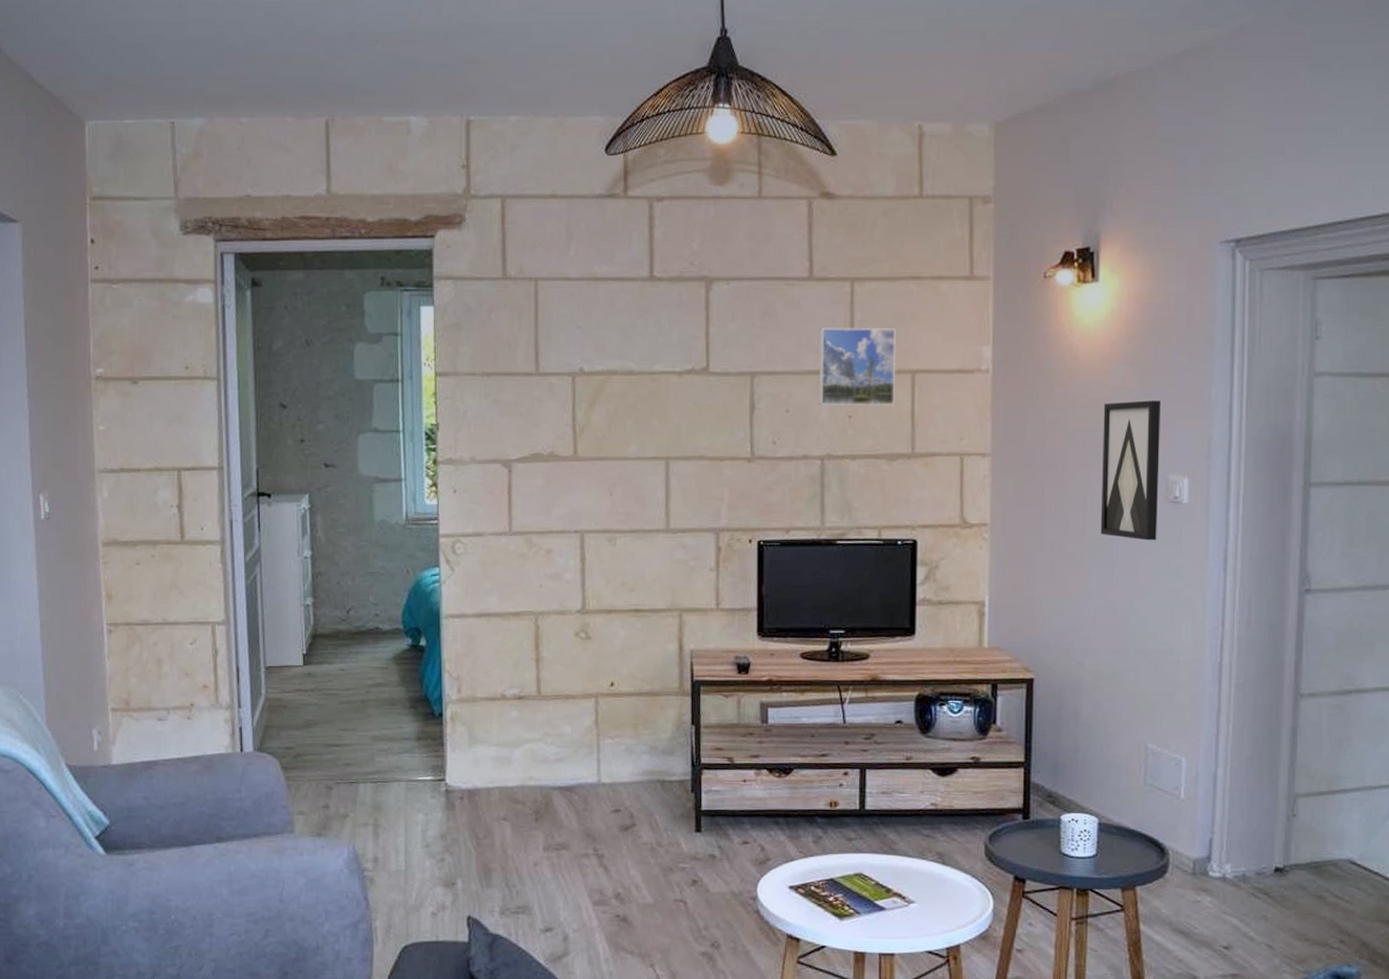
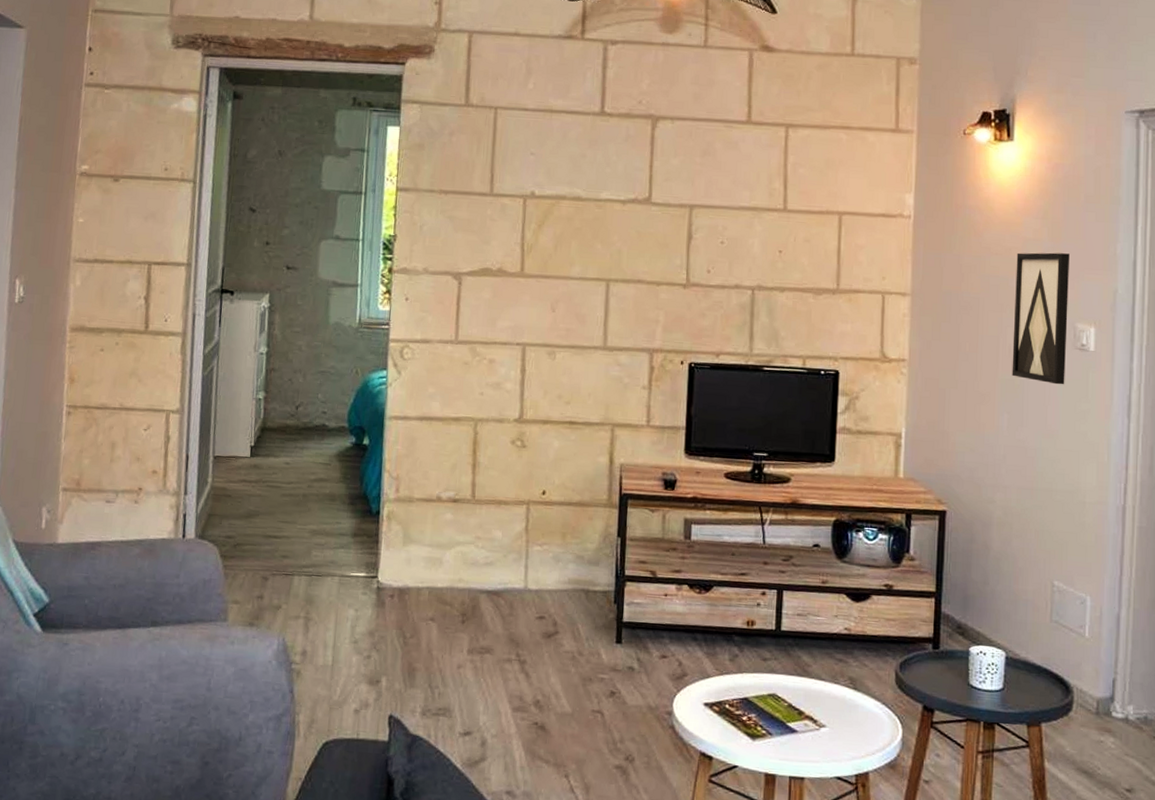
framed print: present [819,327,896,407] -> none [752,167,825,244]

